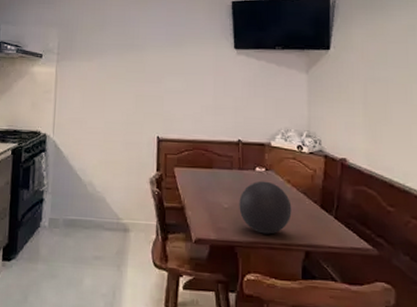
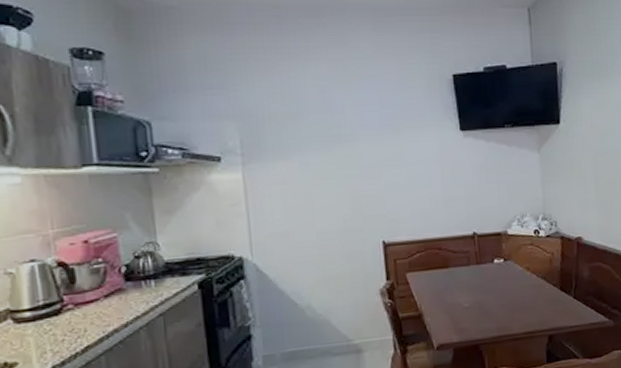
decorative ball: present [239,181,292,234] -> none [479,272,533,327]

